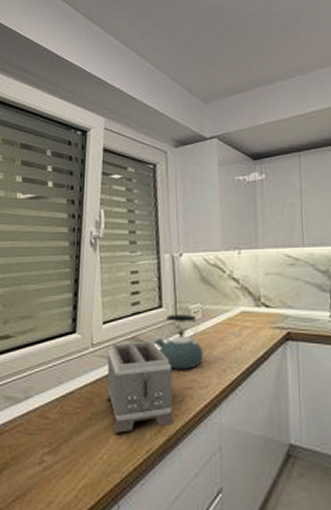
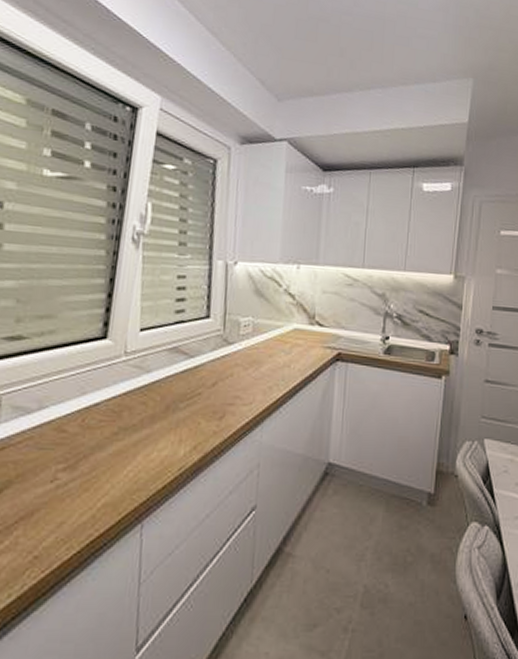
toaster: present [107,340,175,433] -> none [138,352,215,449]
kettle: present [153,315,204,370] -> none [196,326,251,385]

